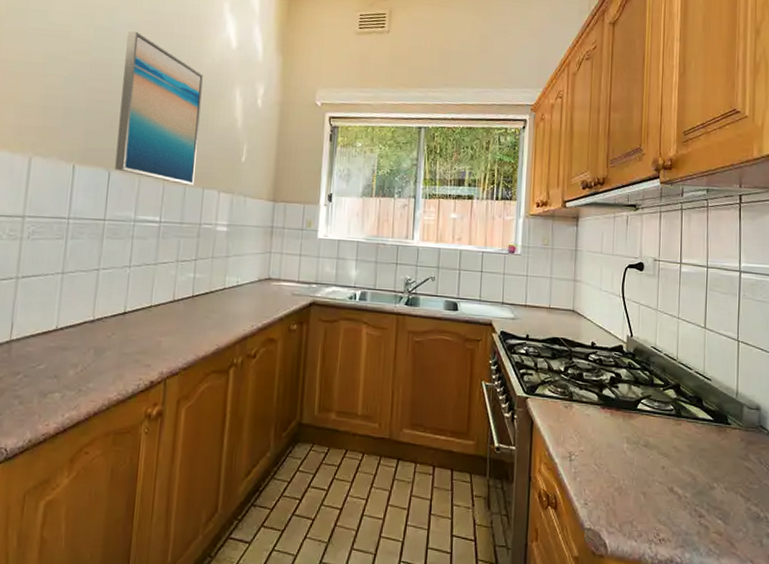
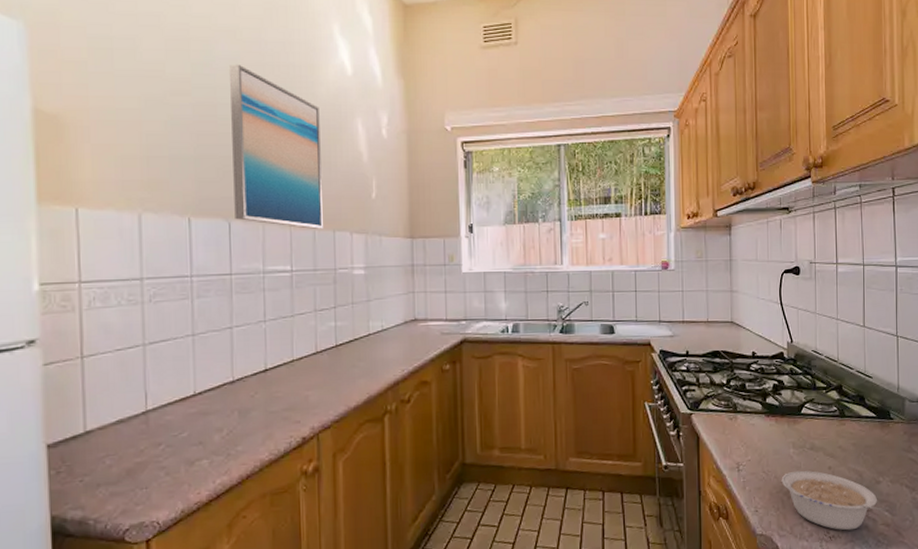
legume: none [613,467,719,535] -> present [781,470,886,531]

